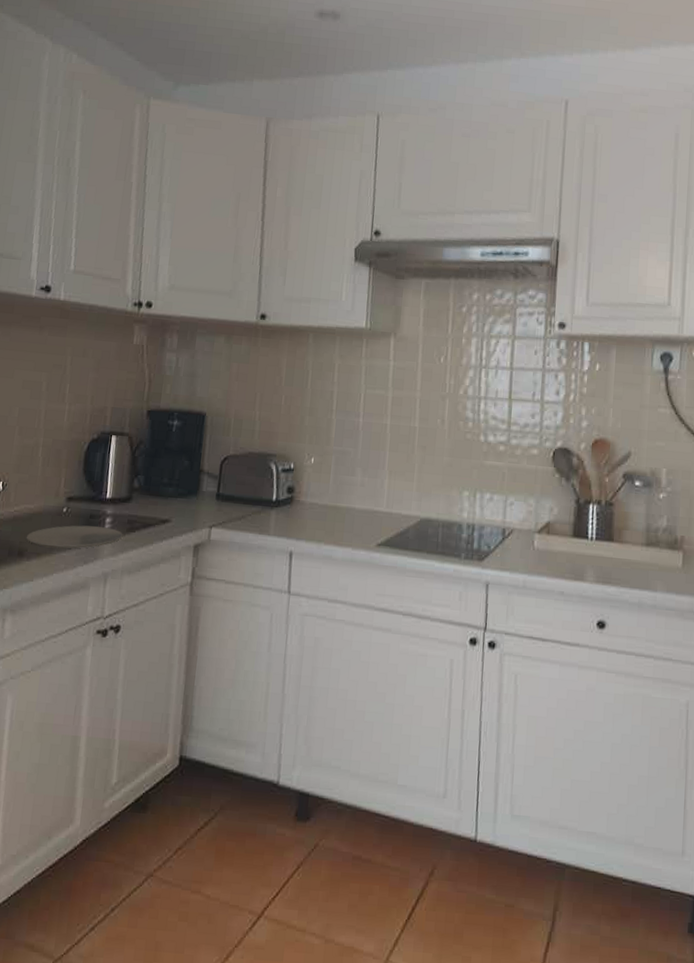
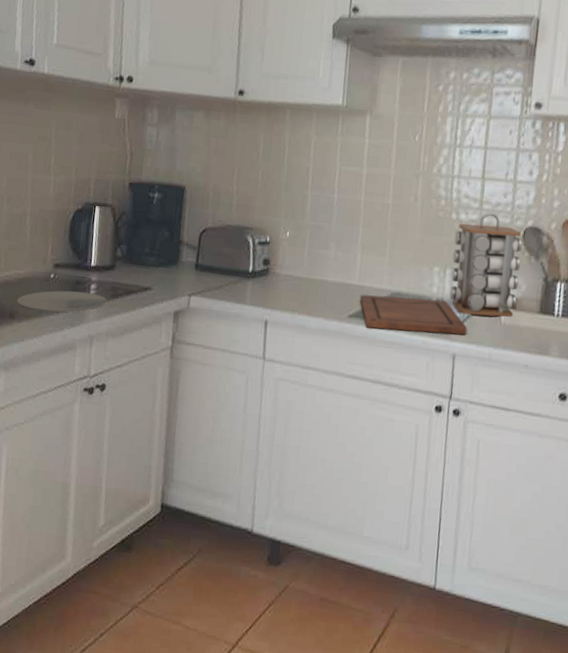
cutting board: none [388,521,500,562] -> present [359,294,468,335]
spice rack: none [480,434,553,543] -> present [449,212,523,318]

